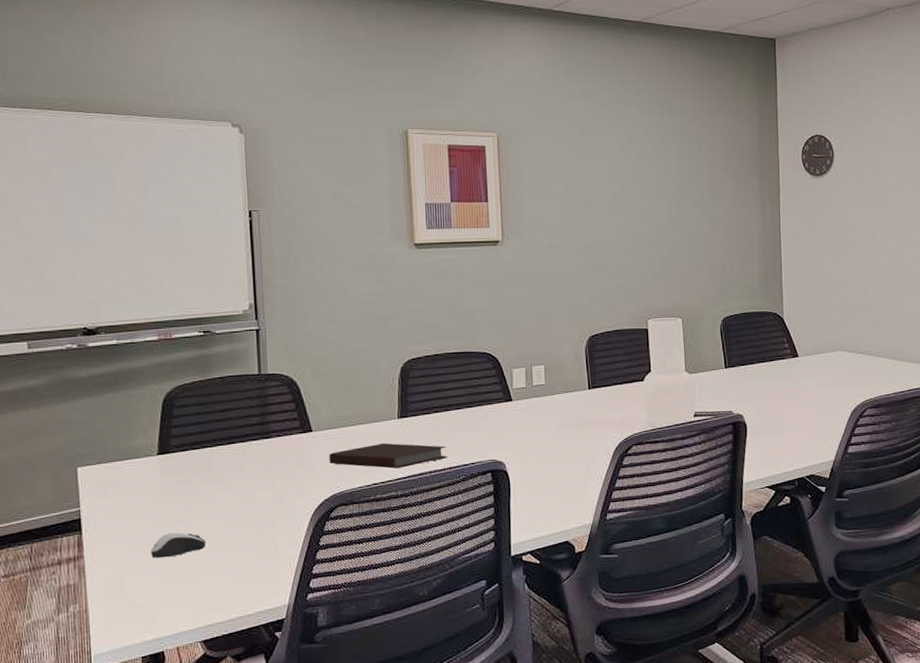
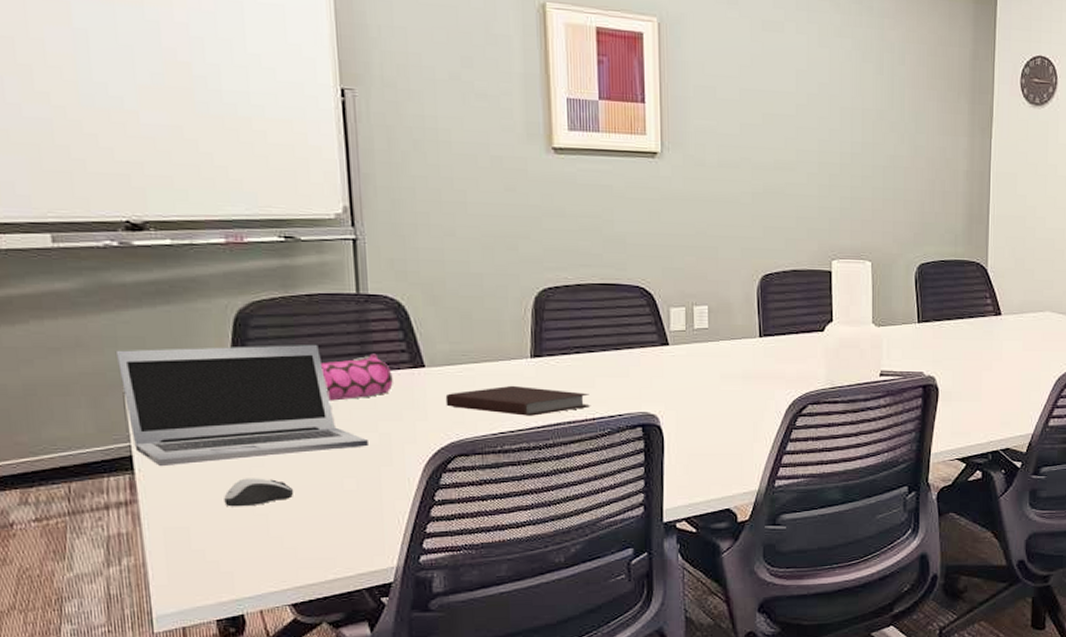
laptop: none [71,418,266,527] -> present [115,345,368,467]
pencil case: none [230,422,287,464] -> present [321,353,393,401]

